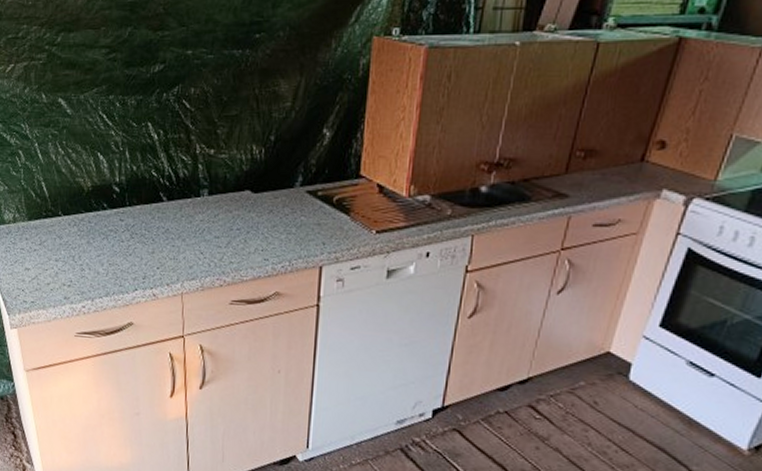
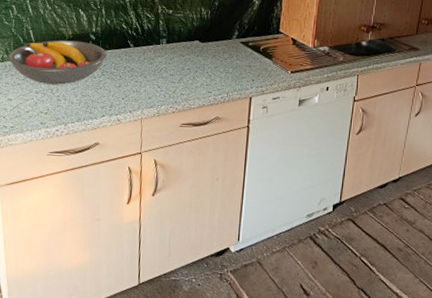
fruit bowl: none [20,193,135,251] -> present [8,40,107,85]

